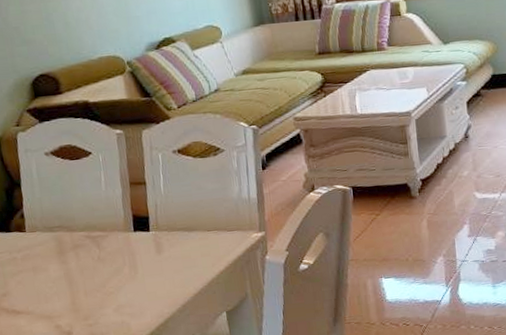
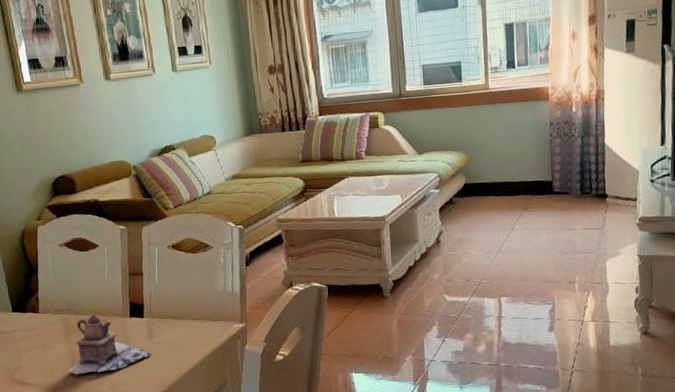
teapot: none [63,231,162,298] -> present [66,315,152,374]

